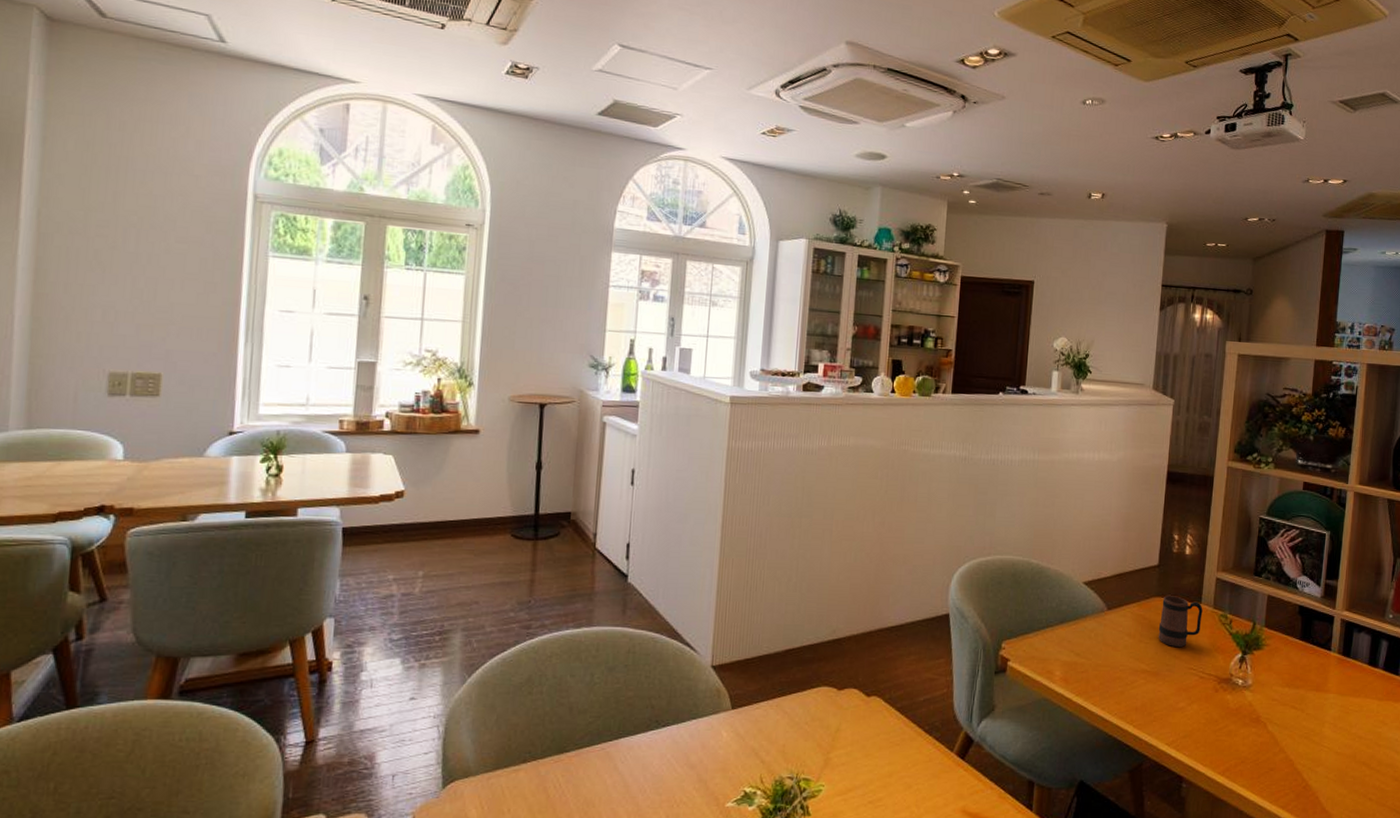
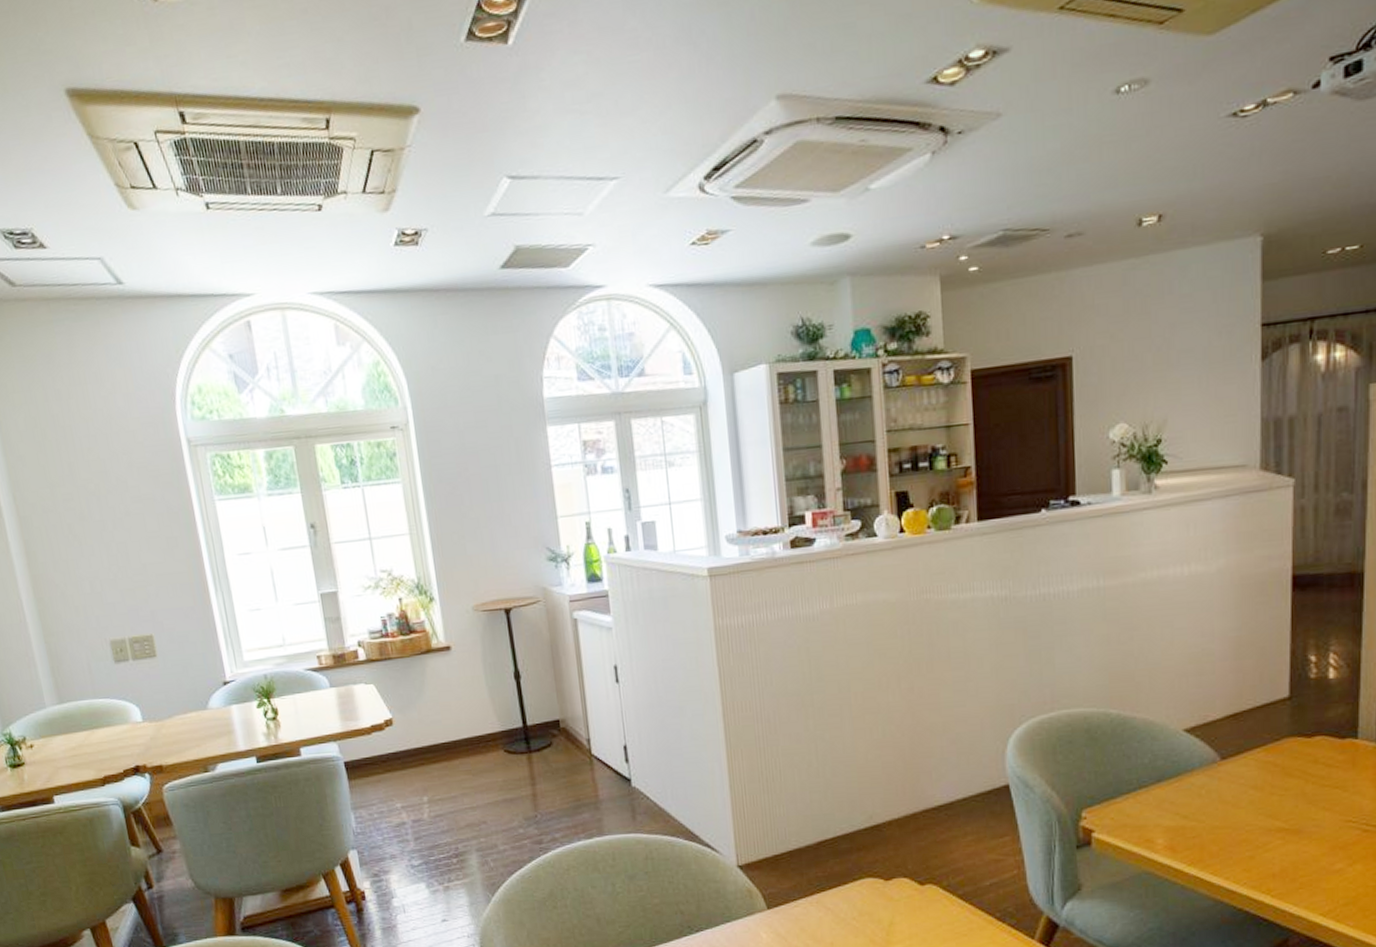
mug: present [1158,596,1203,648] -> none [1296,733,1361,797]

